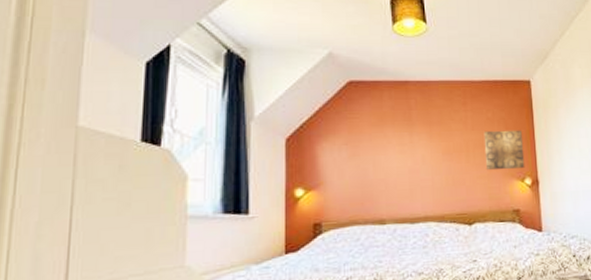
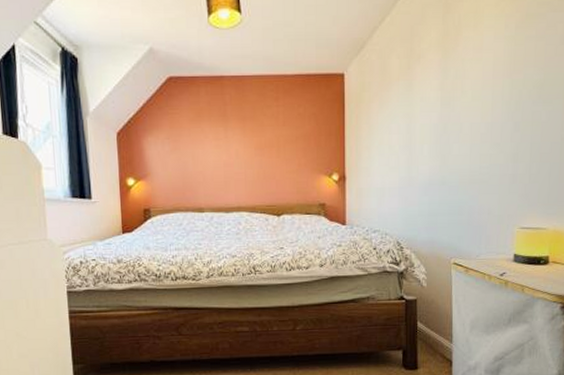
wall art: present [483,130,525,171] -> none [294,125,333,166]

